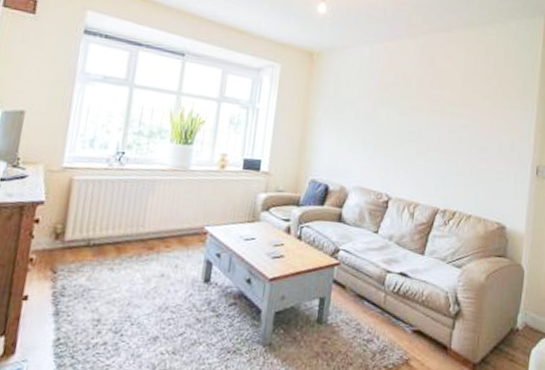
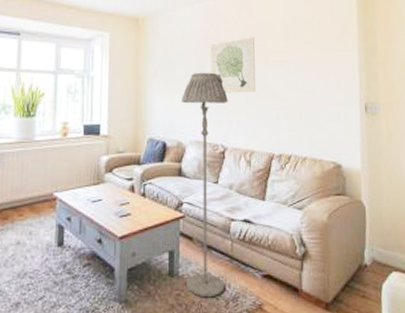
floor lamp: none [334,116,398,349] -> present [182,72,228,298]
wall art: none [383,85,432,143] -> present [211,37,256,93]

